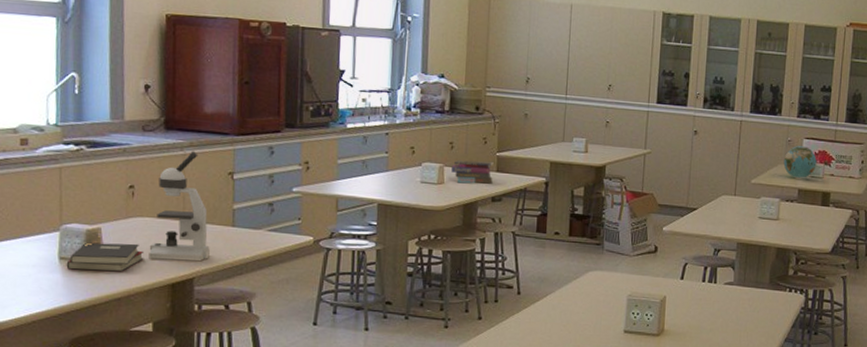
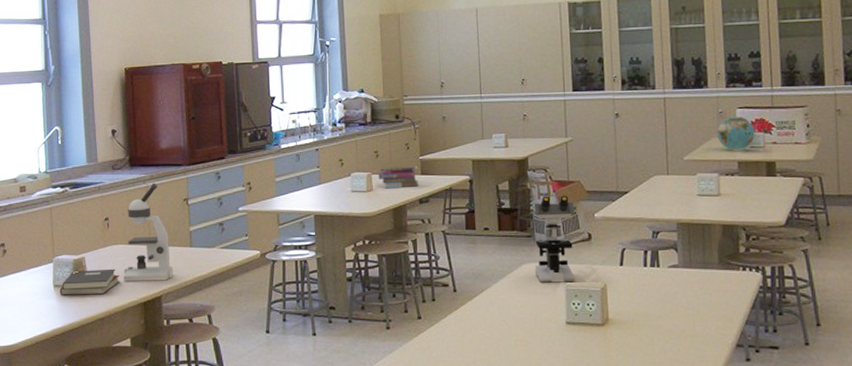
microscope: none [600,205,645,293] -> present [534,195,575,283]

